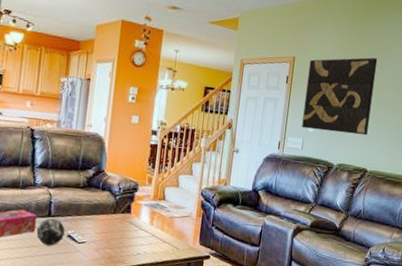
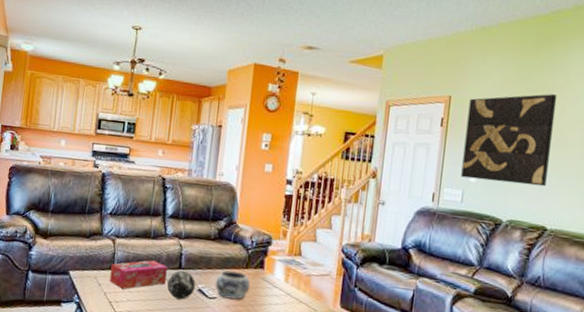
decorative bowl: none [84,215,118,243] -> present [215,269,251,300]

